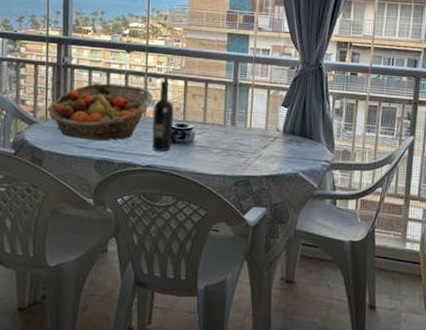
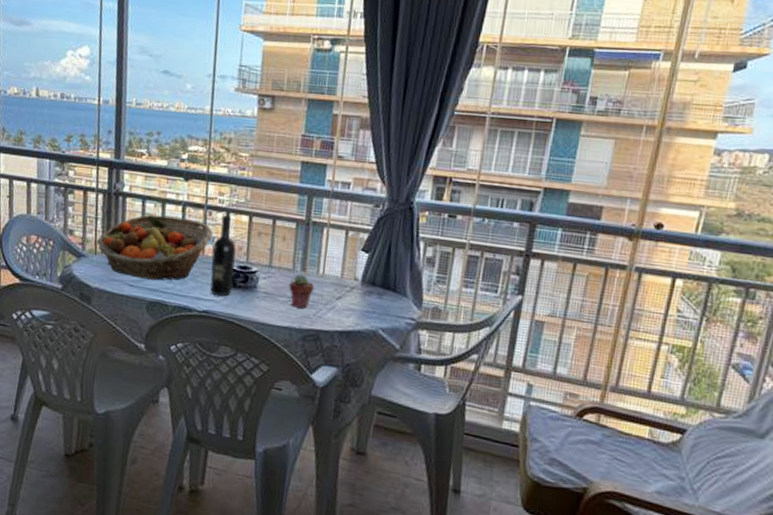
potted succulent: none [221,128,243,158] -> present [289,274,315,309]

